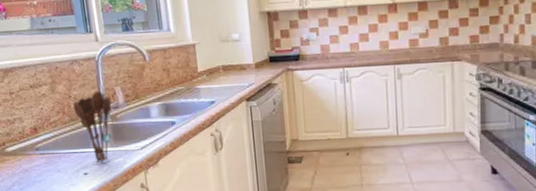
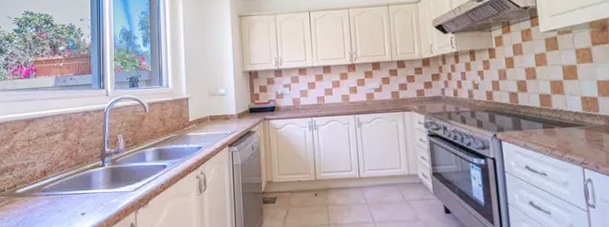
utensil holder: present [72,90,112,164] -> none [80,138,113,204]

